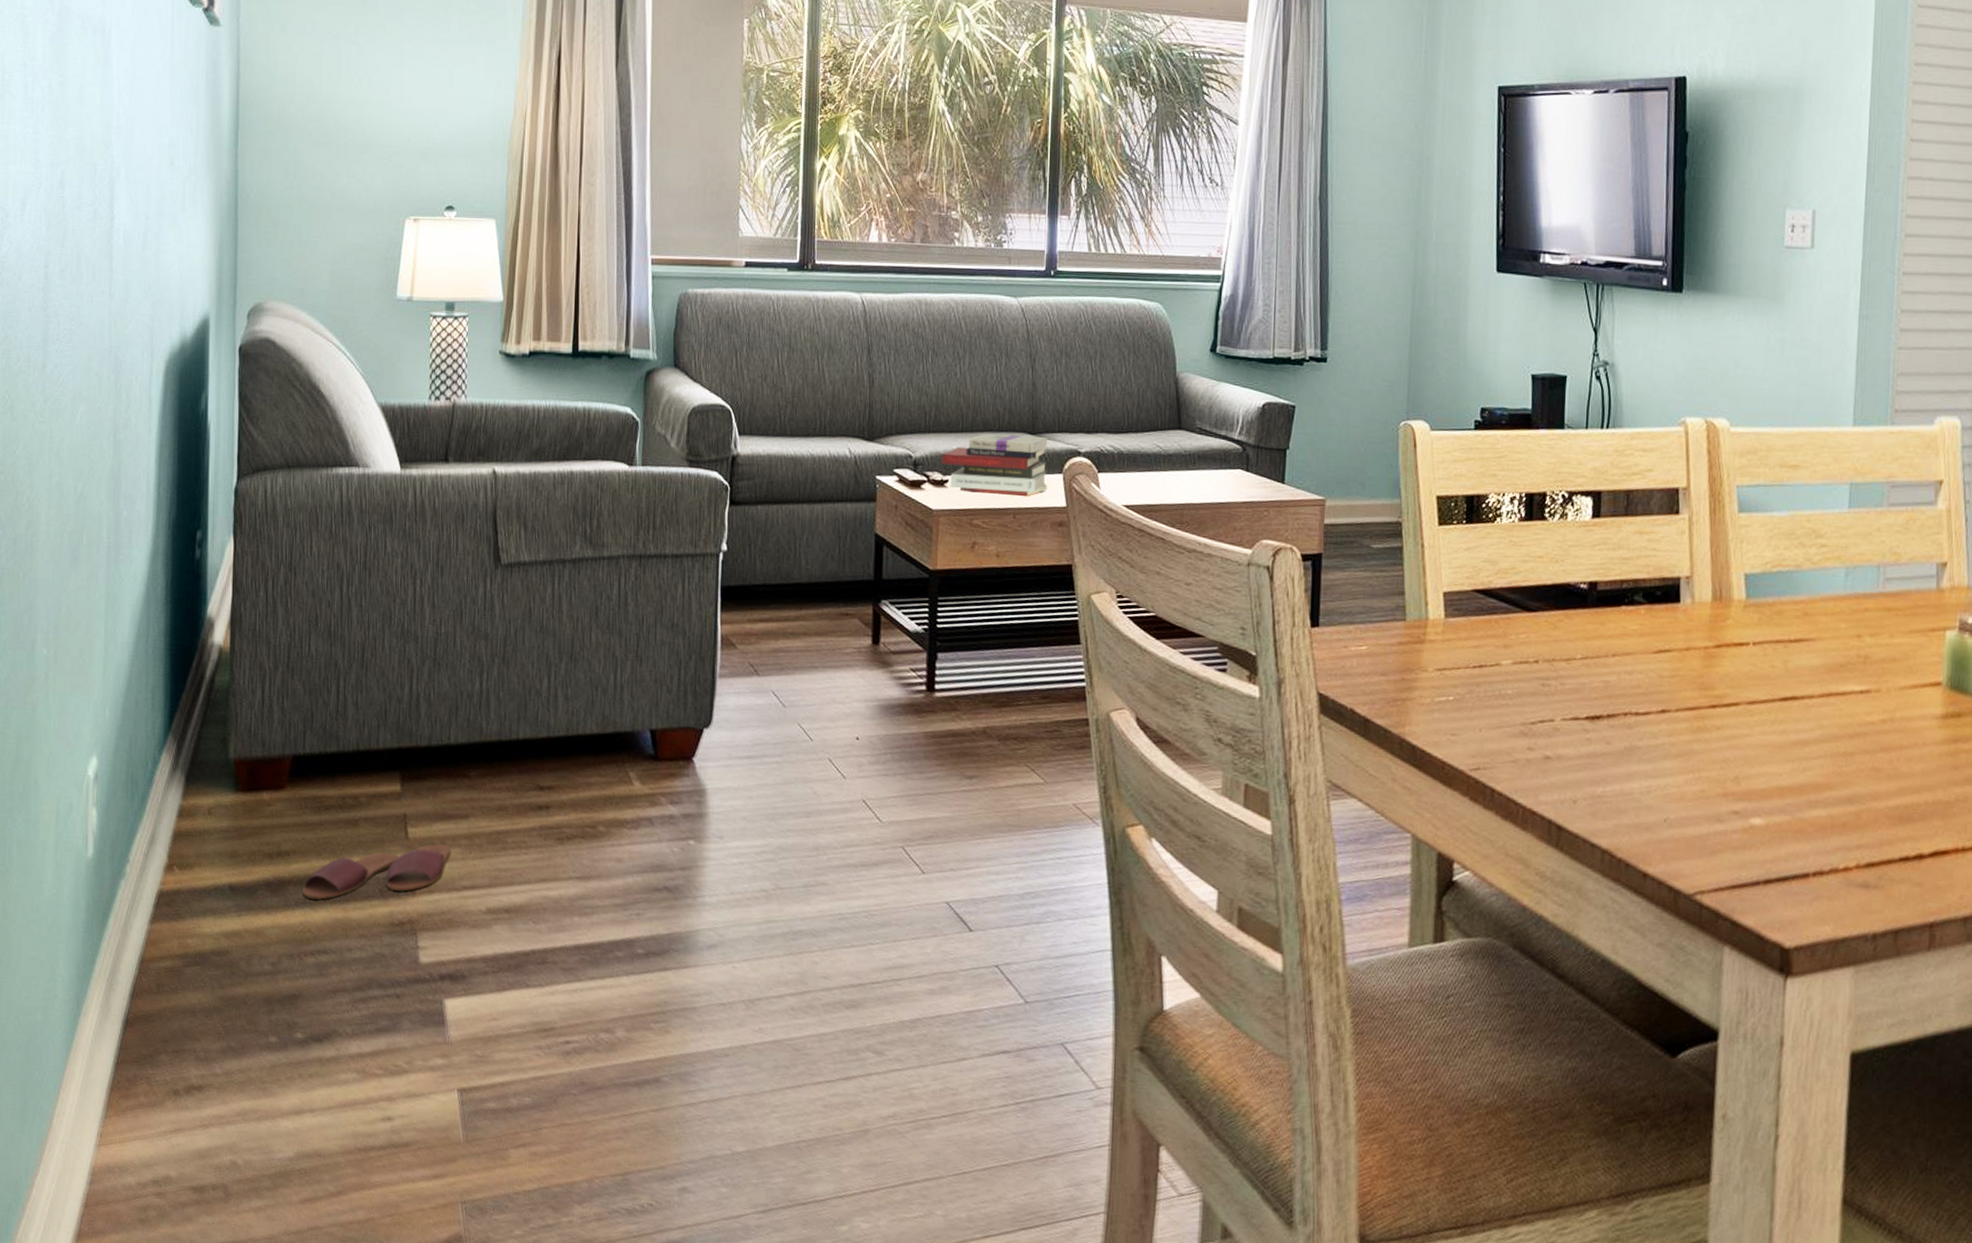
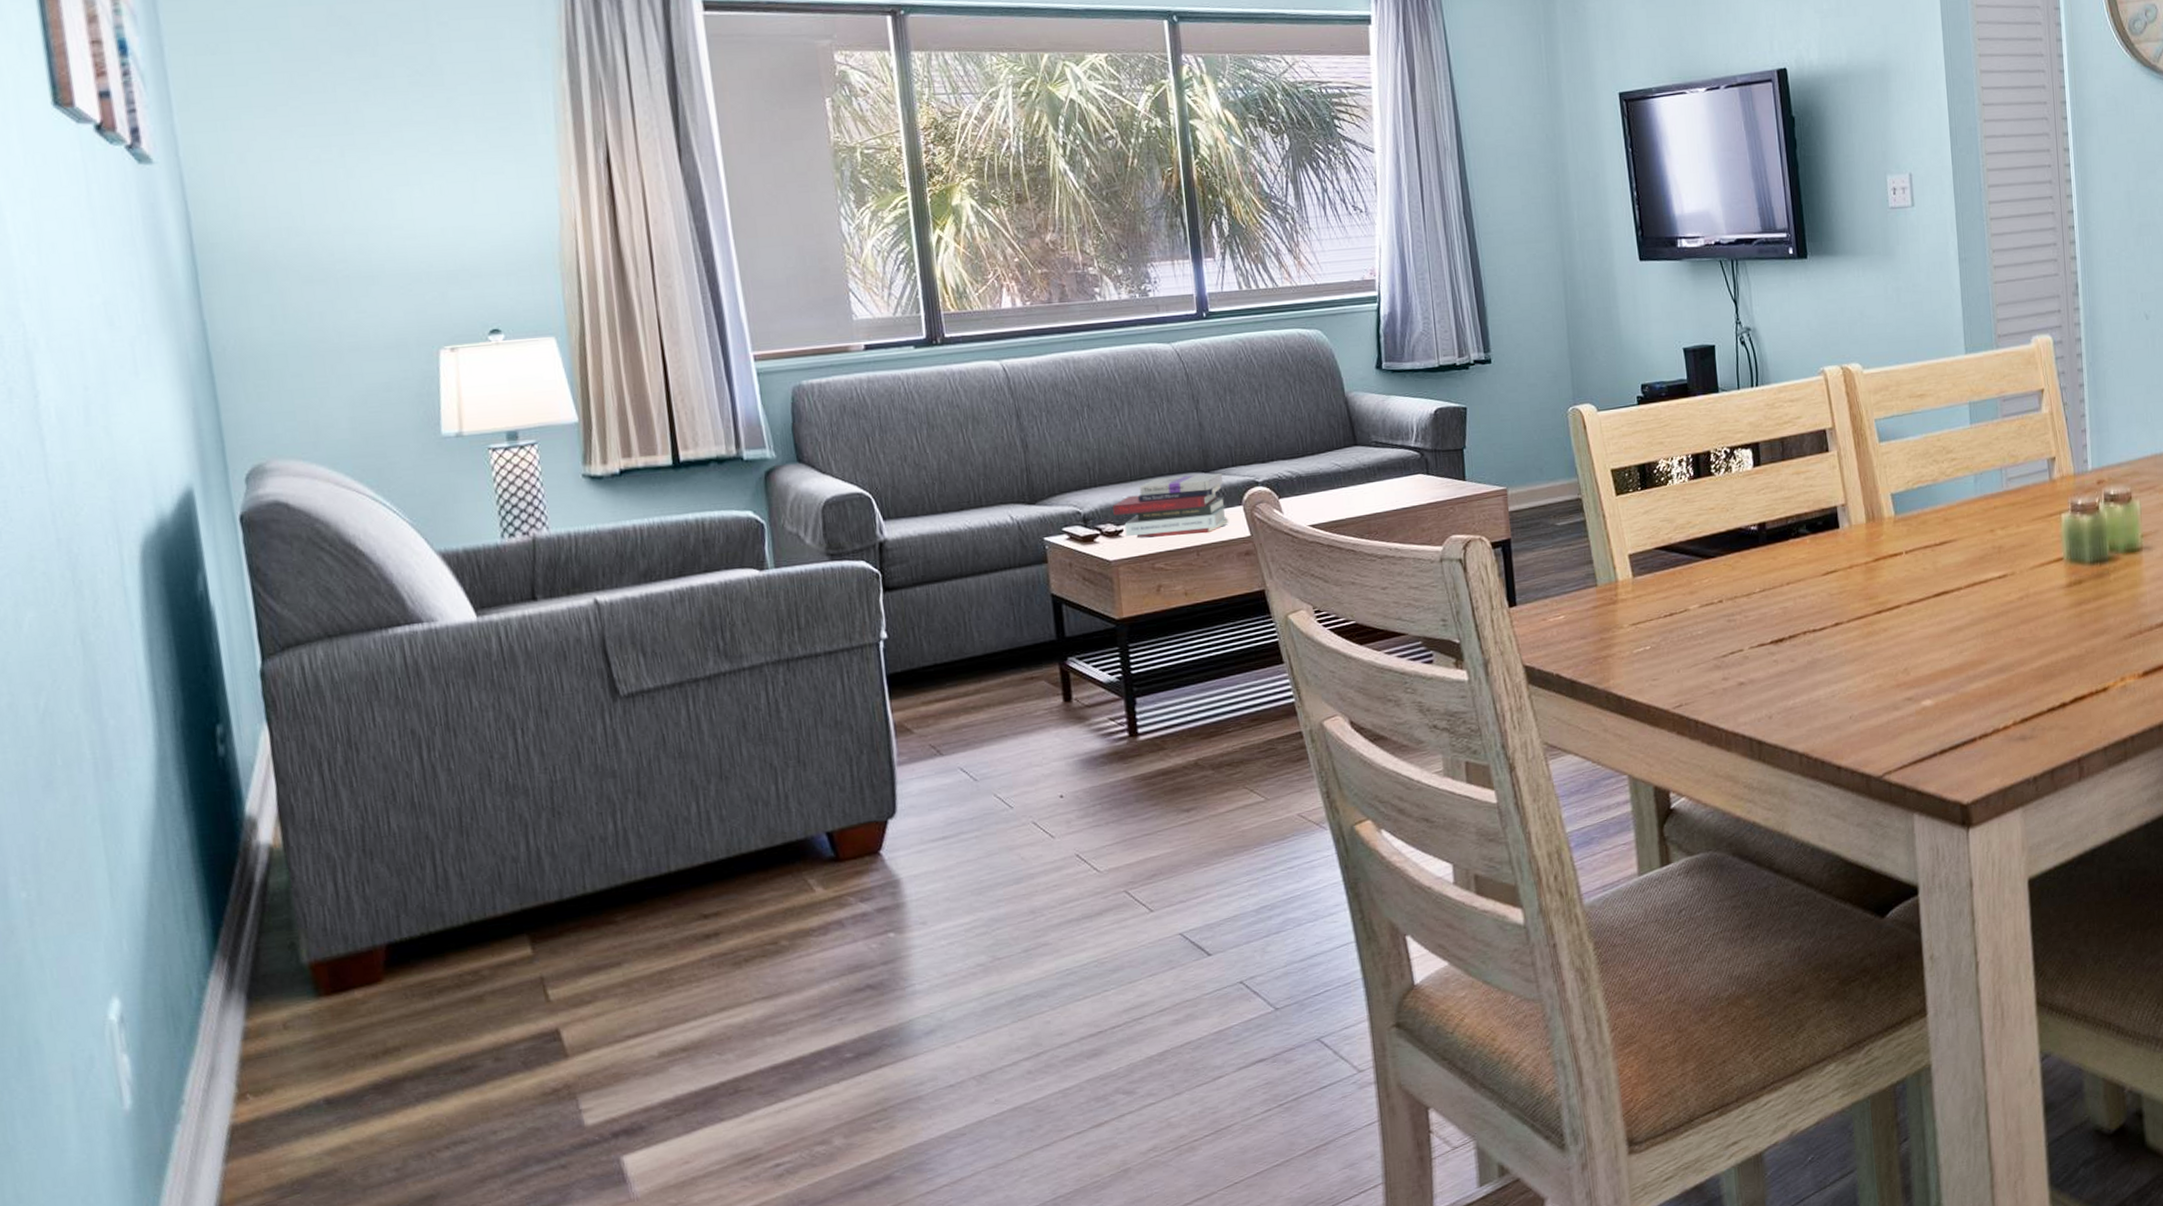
slippers: present [302,844,450,900] -> none [422,997,605,1091]

